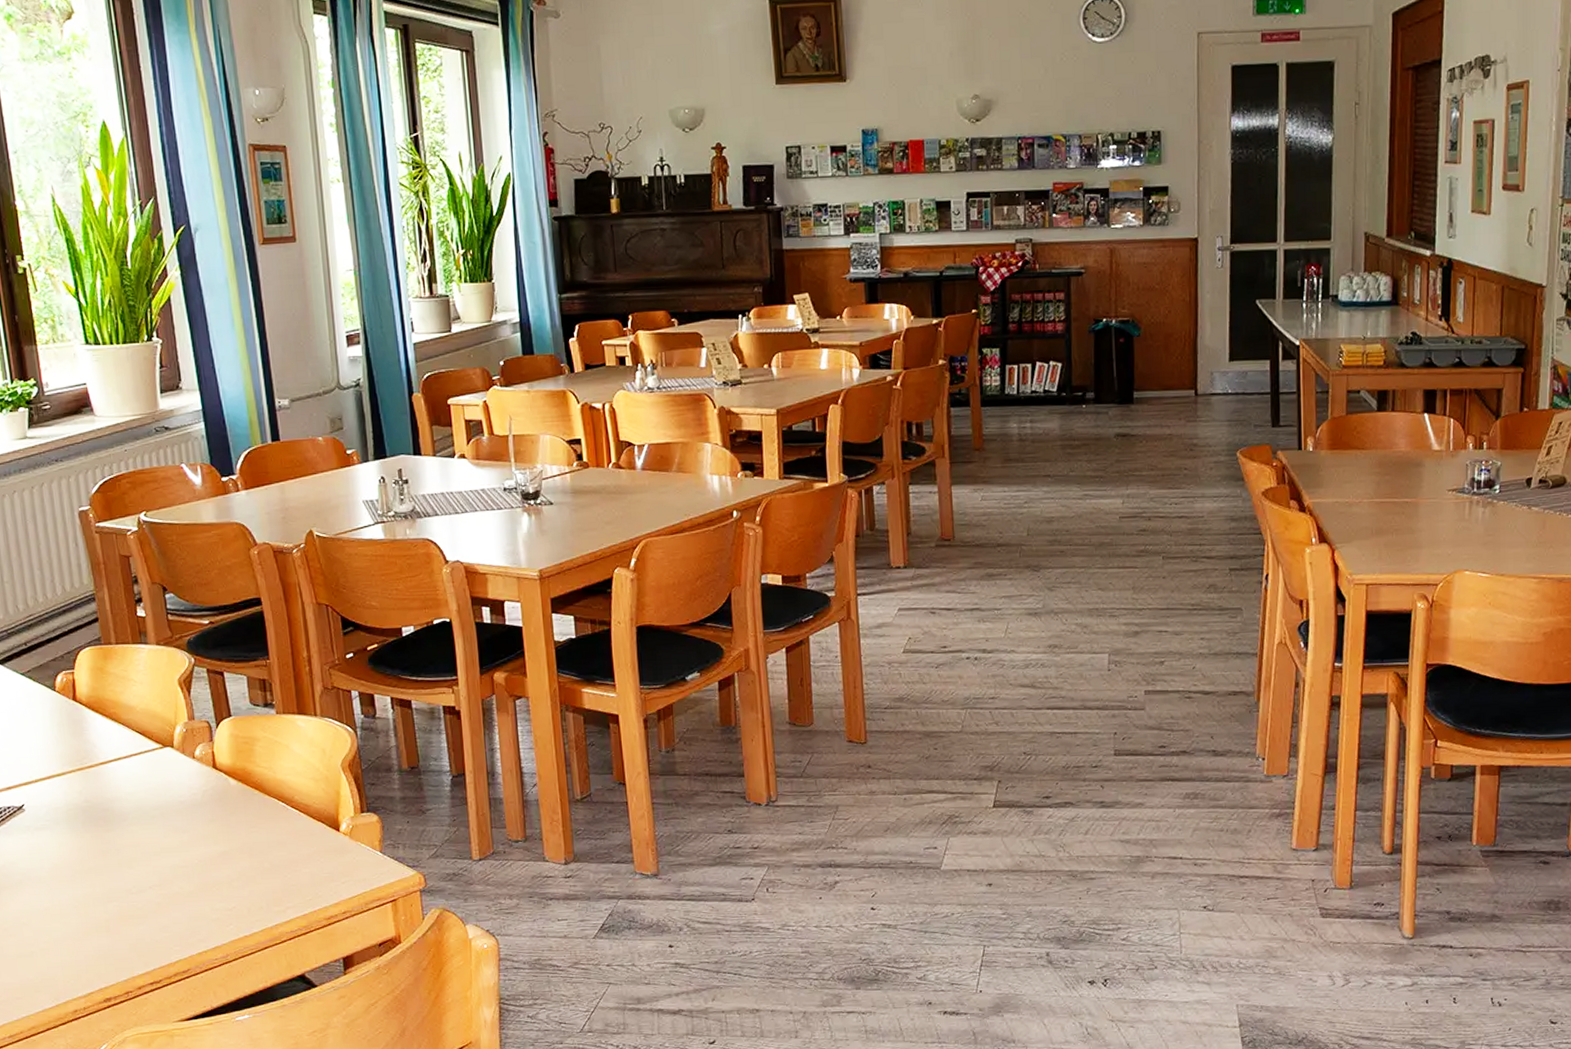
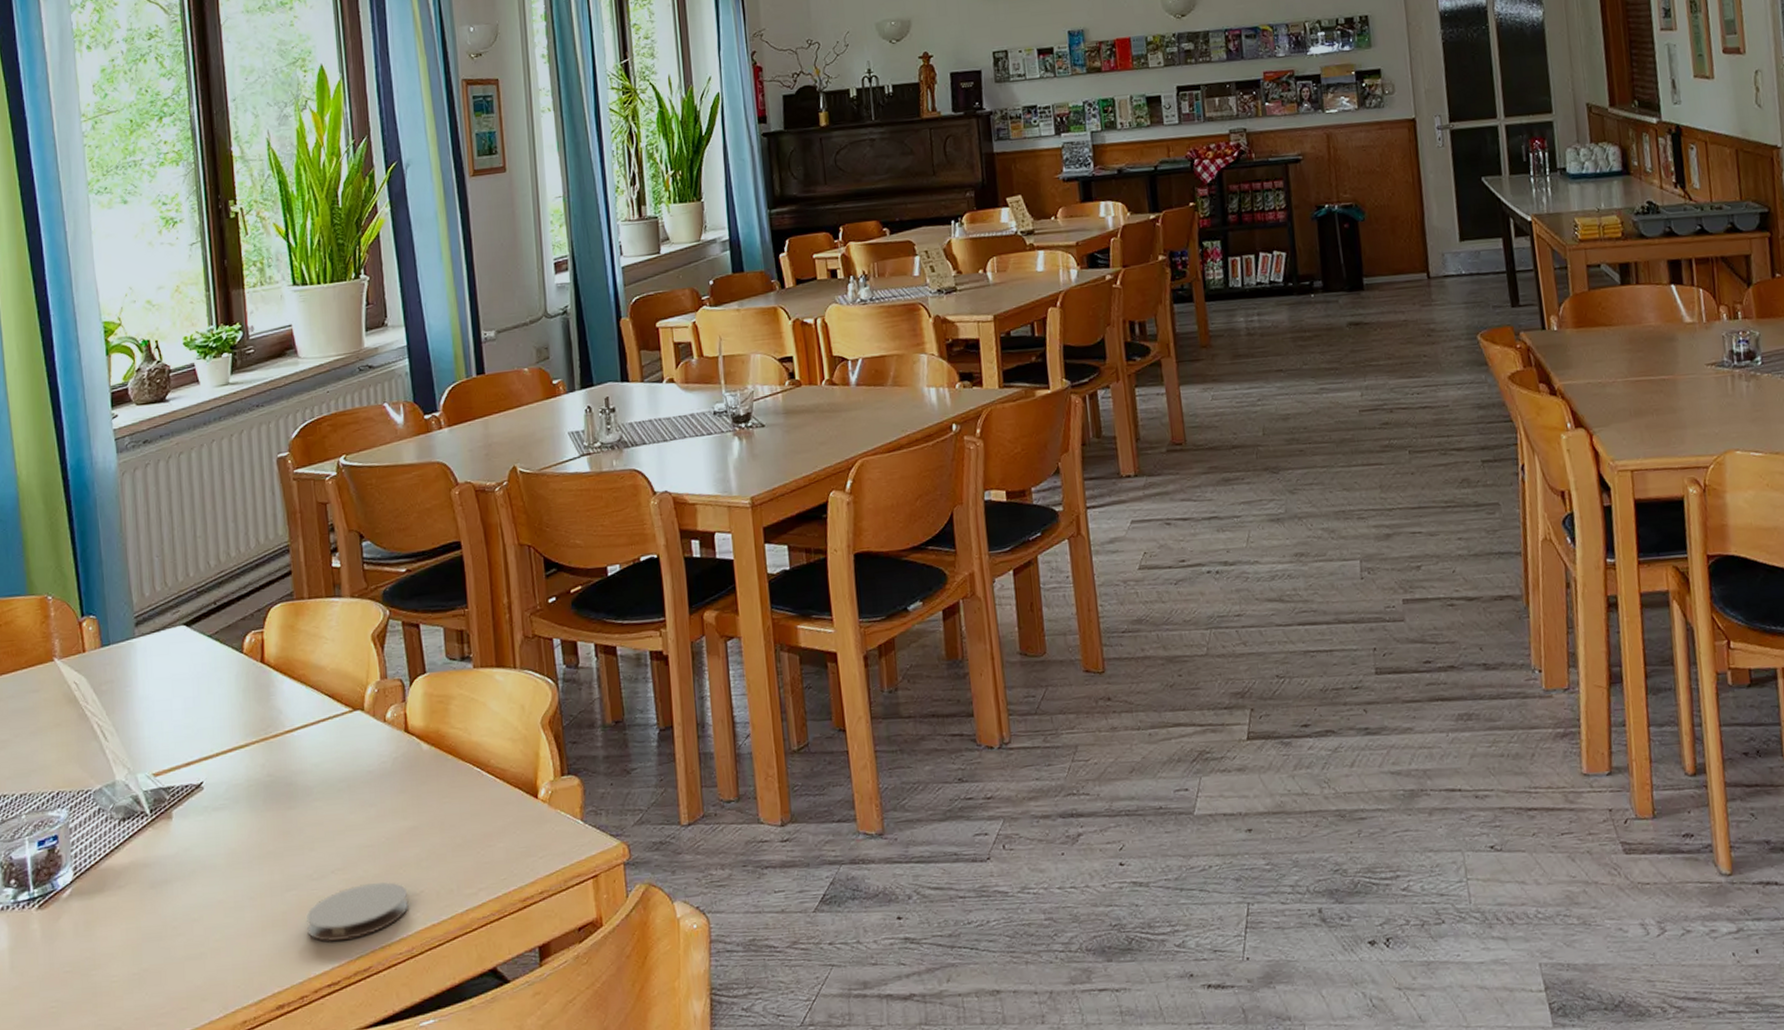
coaster: none [128,898,222,947] -> present [306,882,409,942]

